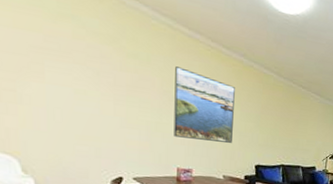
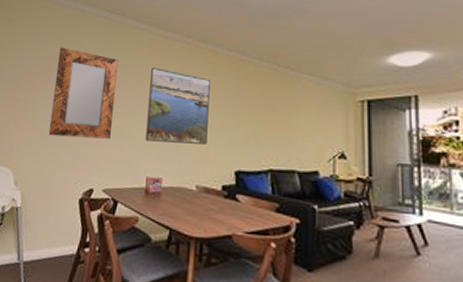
home mirror: none [54,22,137,132] -> present [48,47,118,139]

